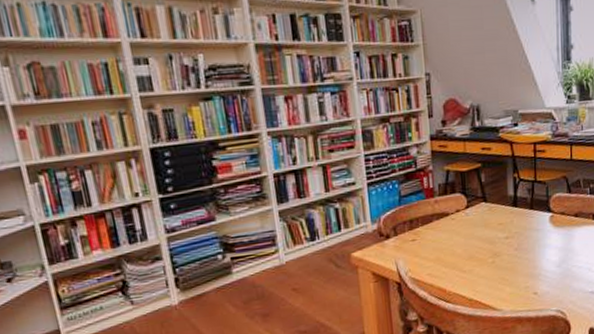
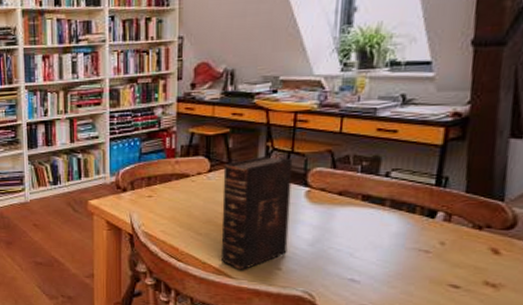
bible: none [479,186,540,301] -> present [220,155,293,270]

